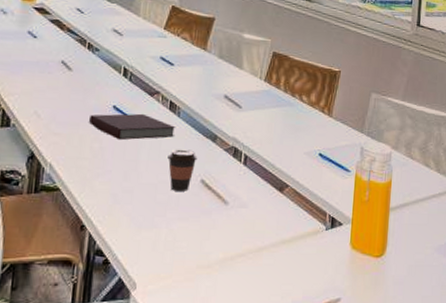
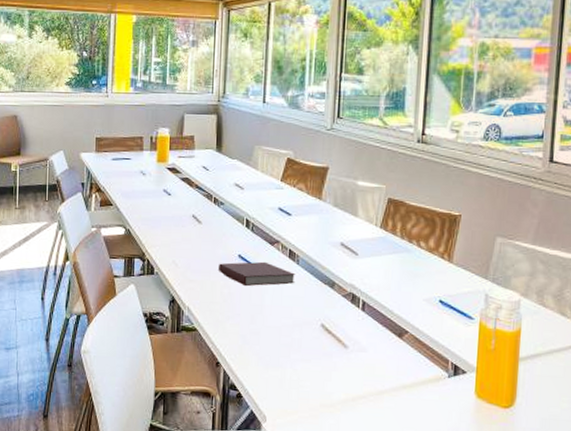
coffee cup: present [167,149,198,191] -> none [289,295,317,335]

